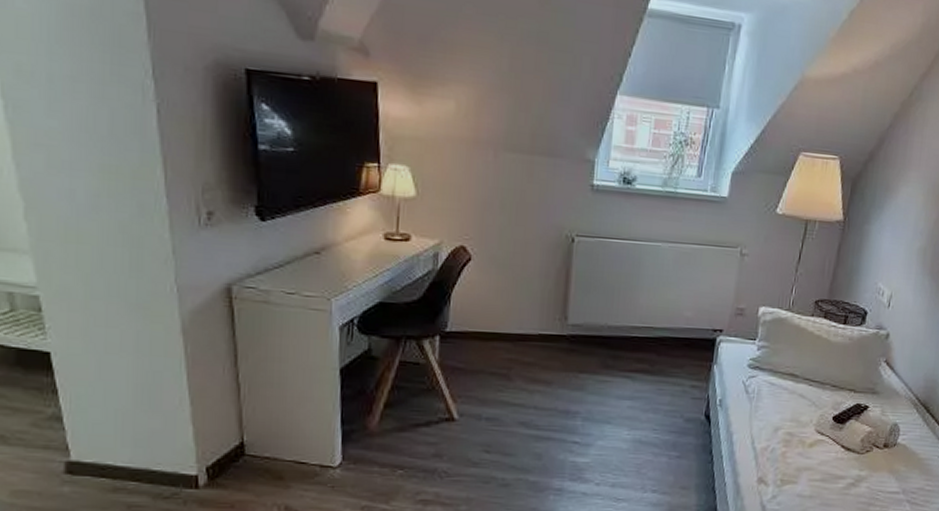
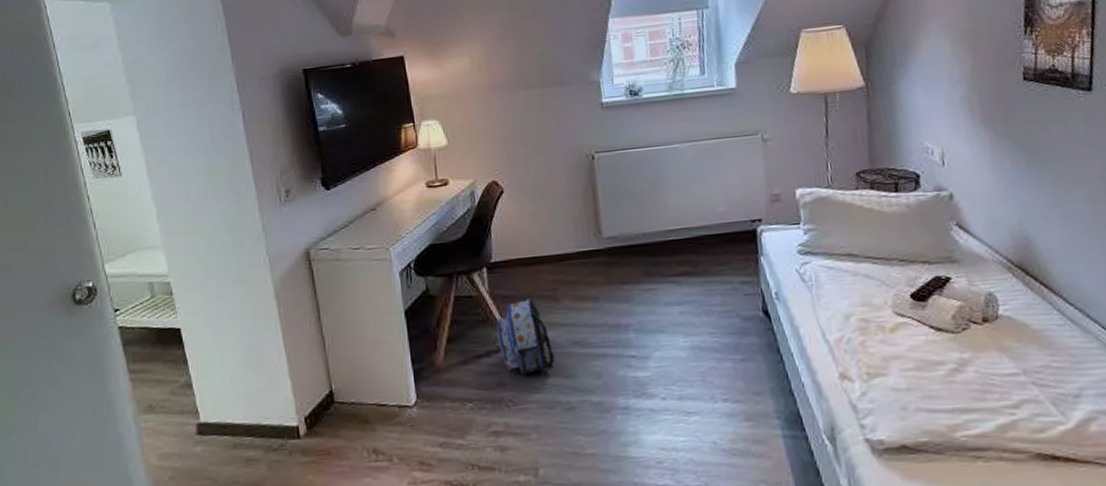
backpack: none [441,373,498,452] -> present [497,297,555,376]

